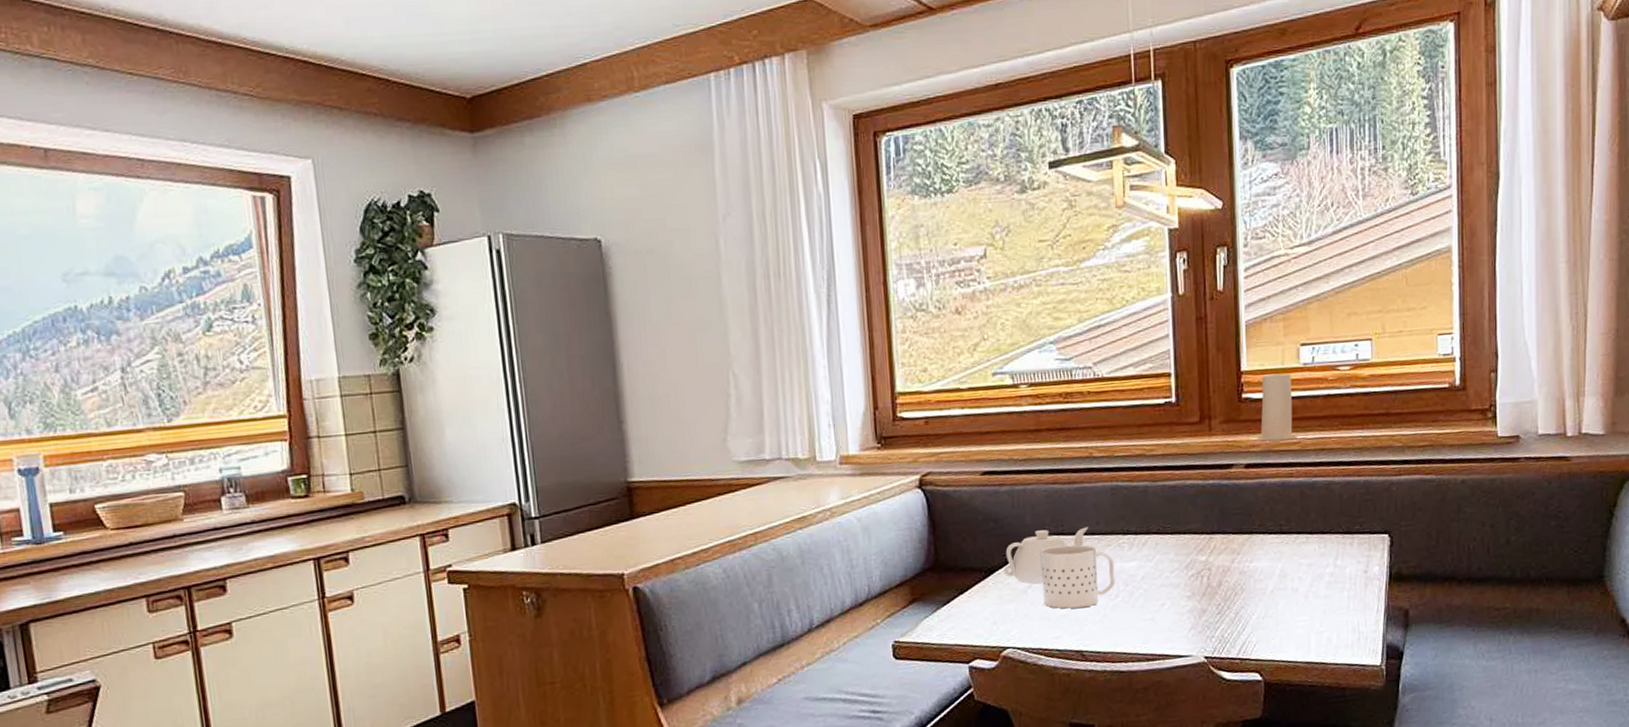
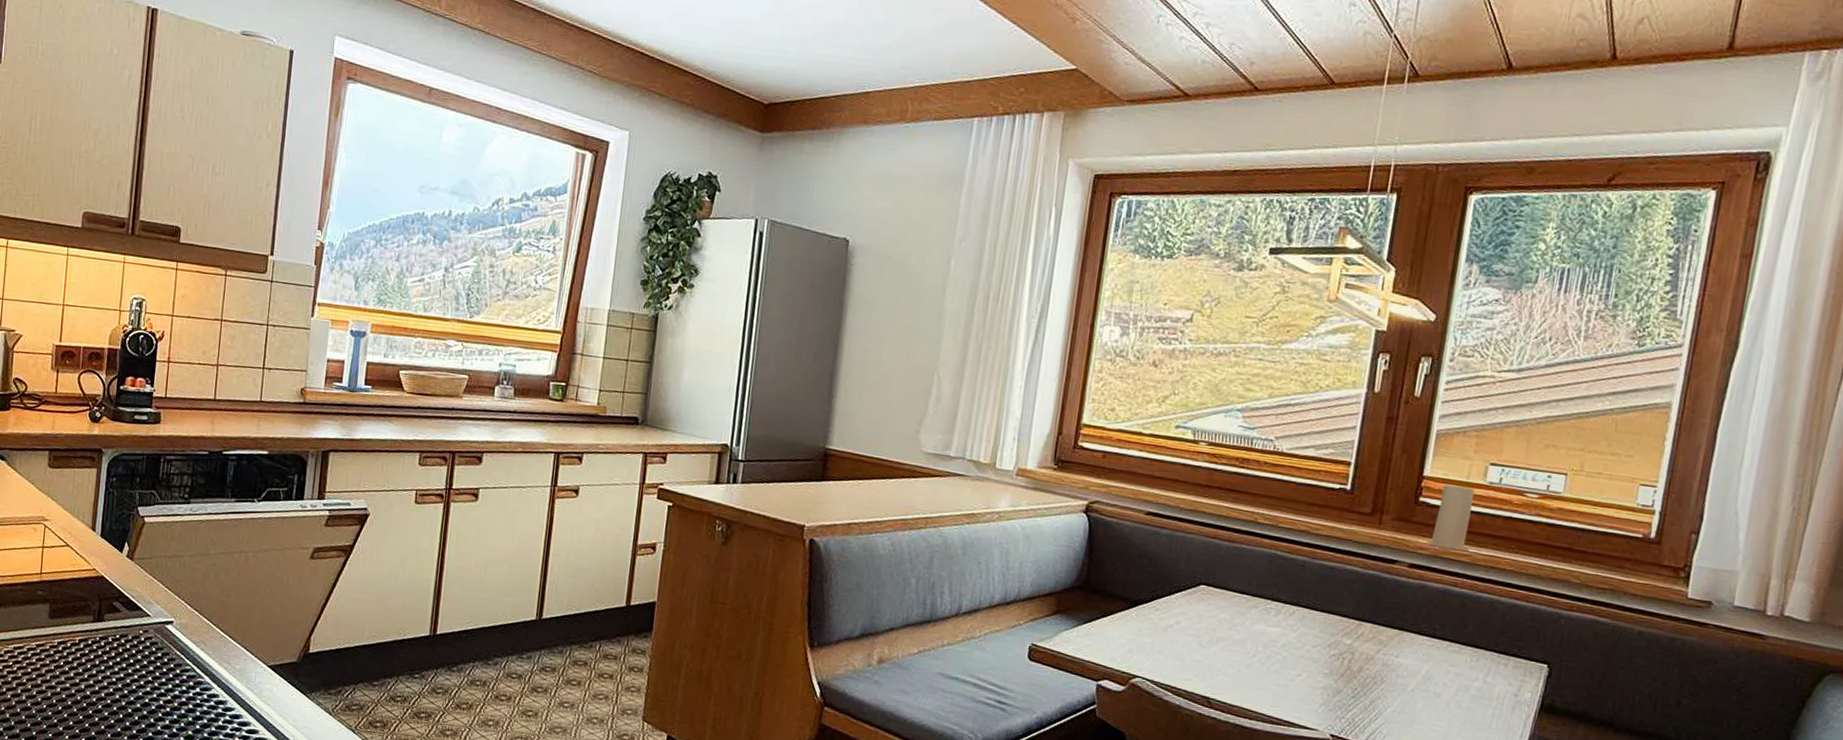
teapot: present [1004,527,1089,585] -> none [1148,577,1240,627]
mug: present [1040,544,1115,609] -> none [1180,594,1258,659]

